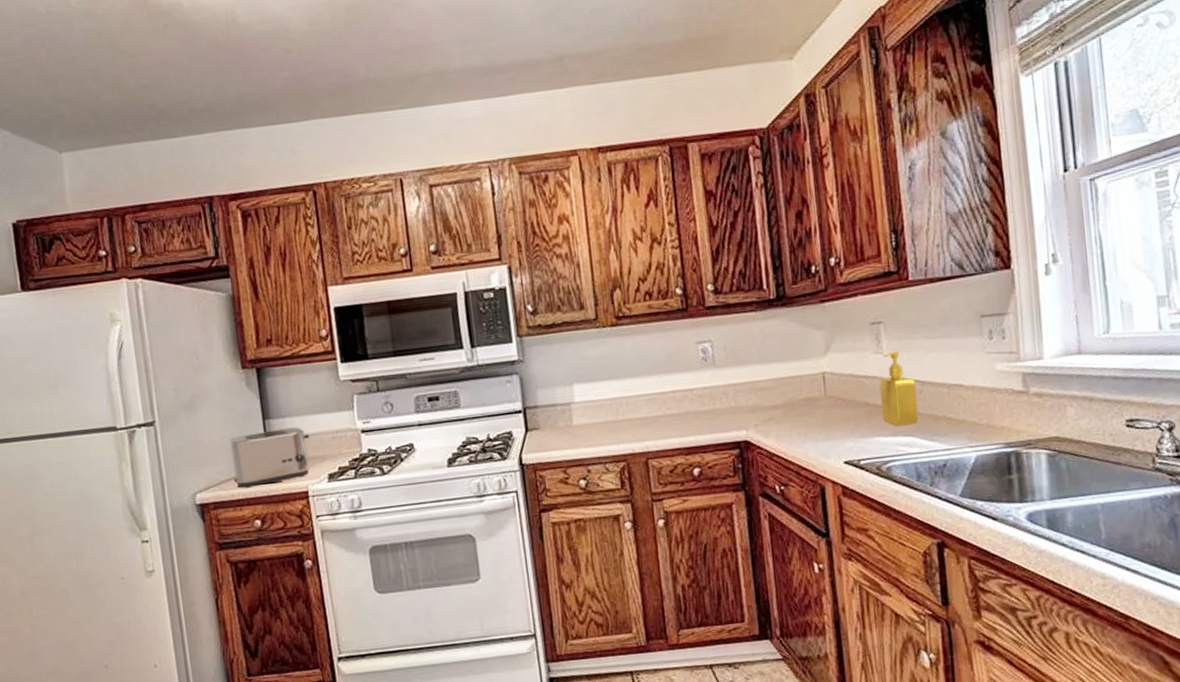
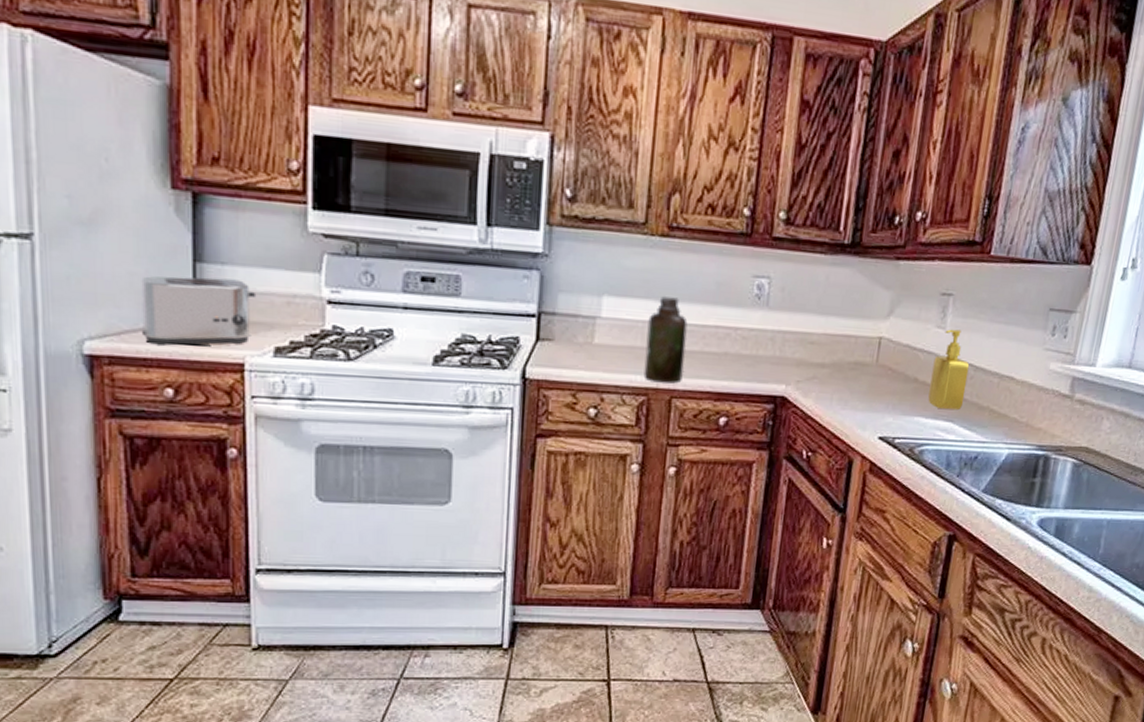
canister: none [614,374,654,449] -> present [643,296,688,385]

